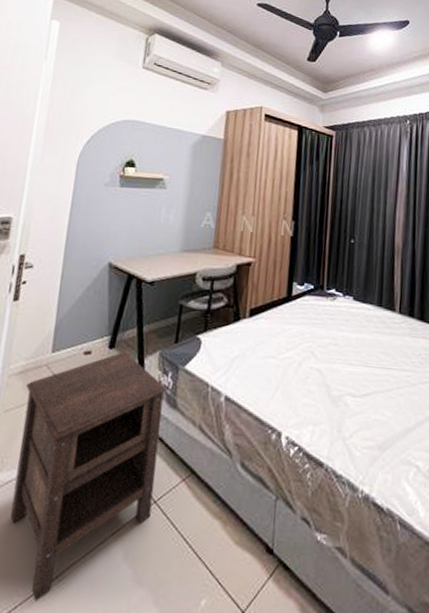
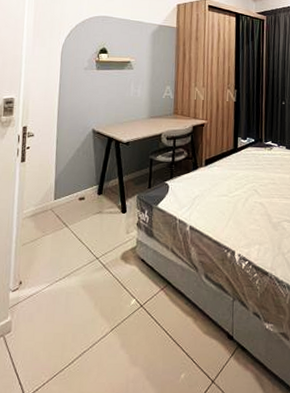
nightstand: present [10,351,167,602] -> none [34,196,145,380]

